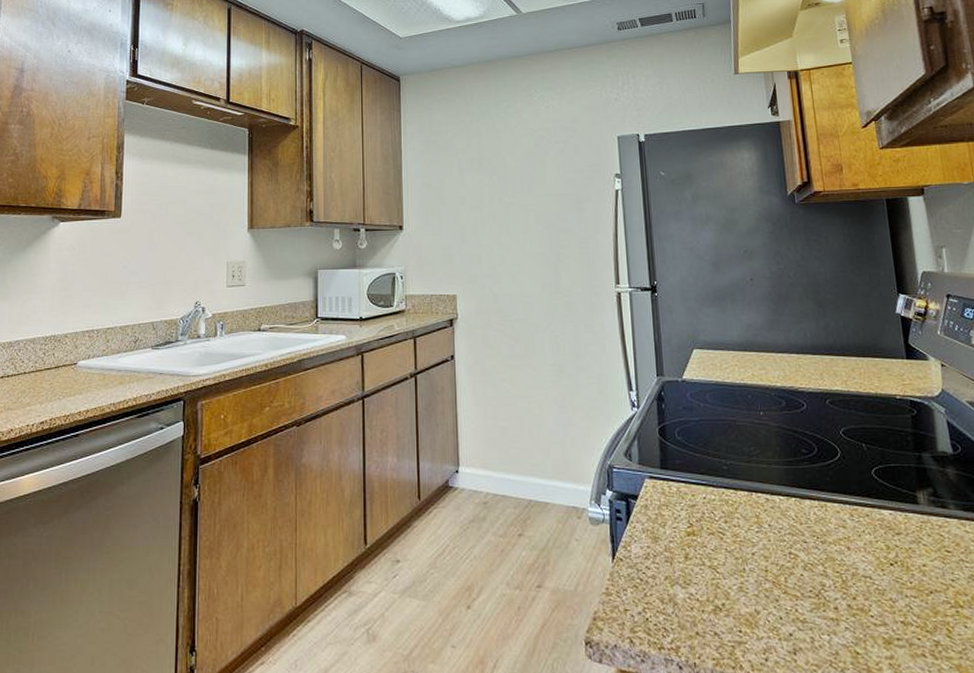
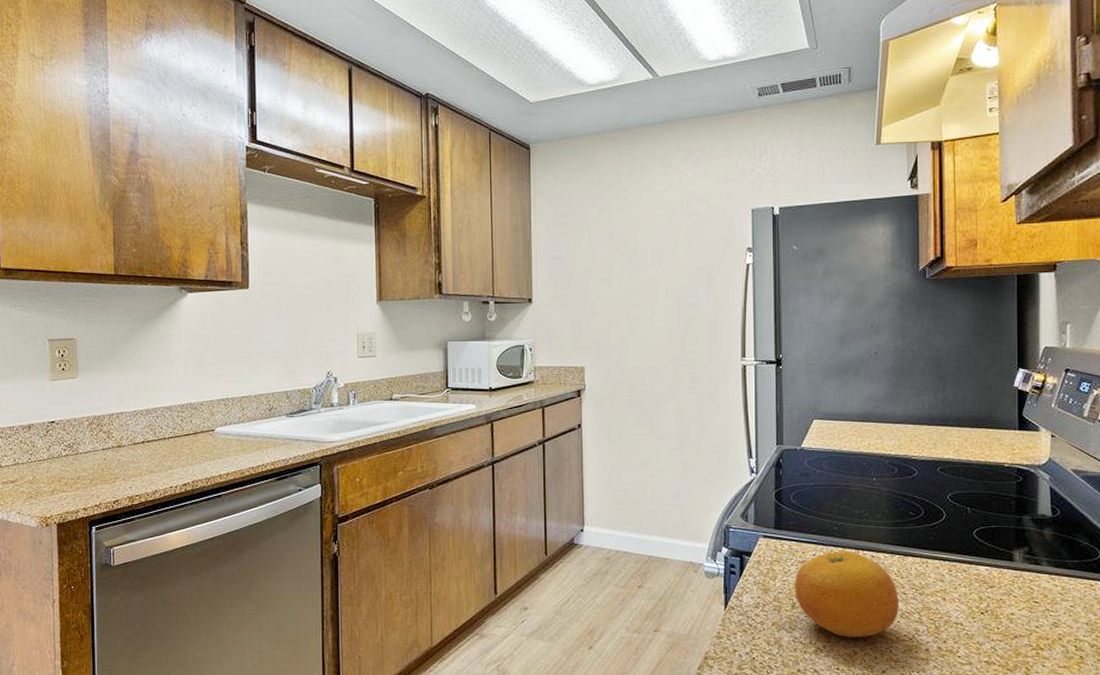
fruit: none [685,493,801,594] -> present [794,550,900,638]

